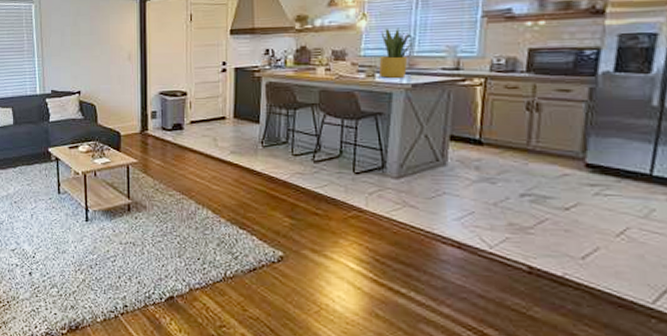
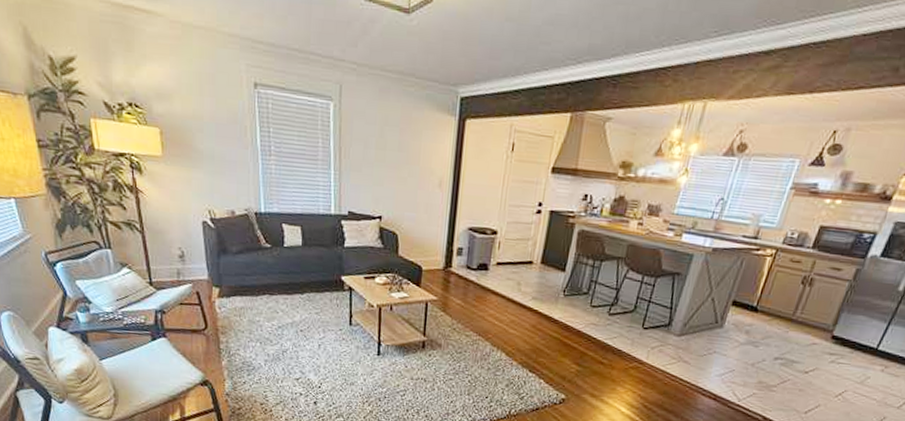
planter: present [379,27,414,78] -> none [686,187,724,241]

